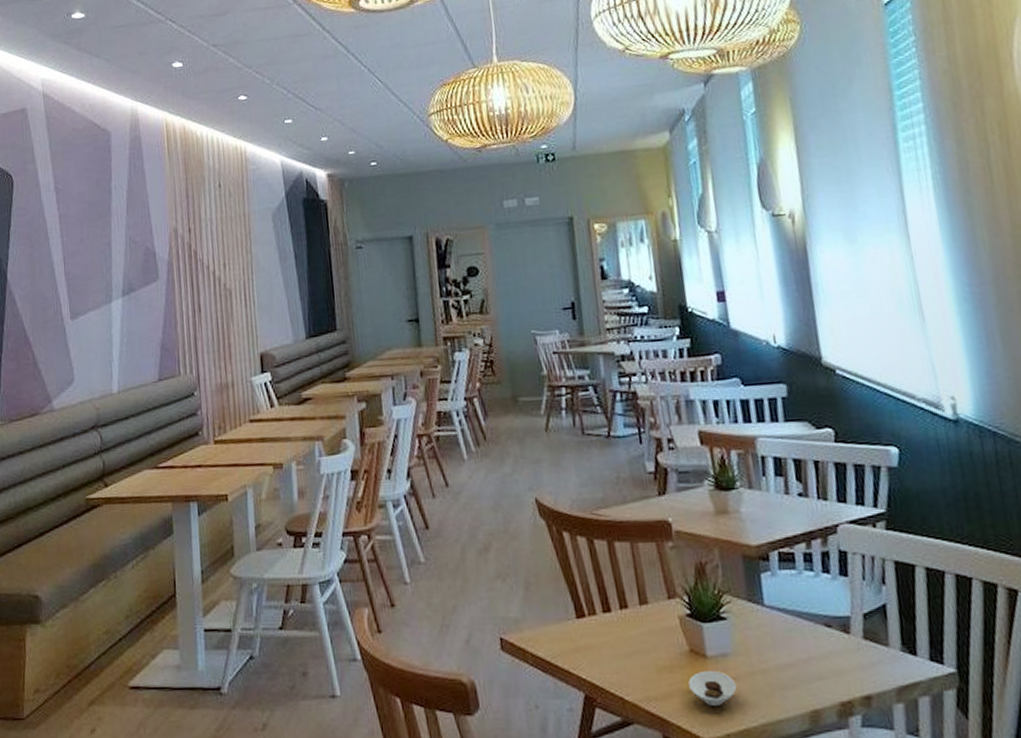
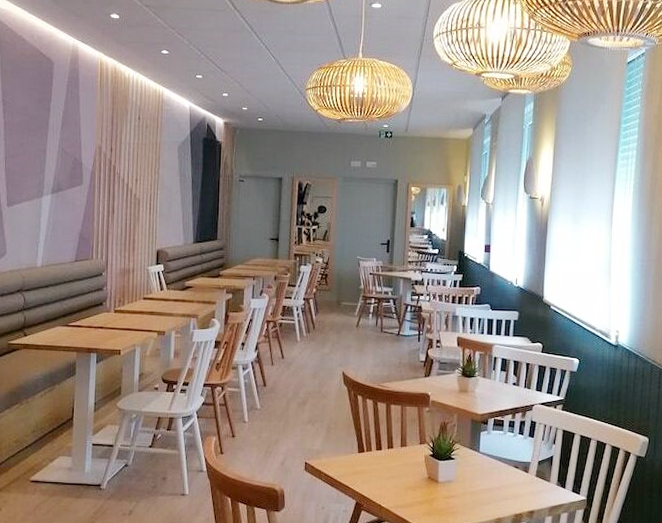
saucer: present [688,670,737,706] -> none [424,490,454,513]

